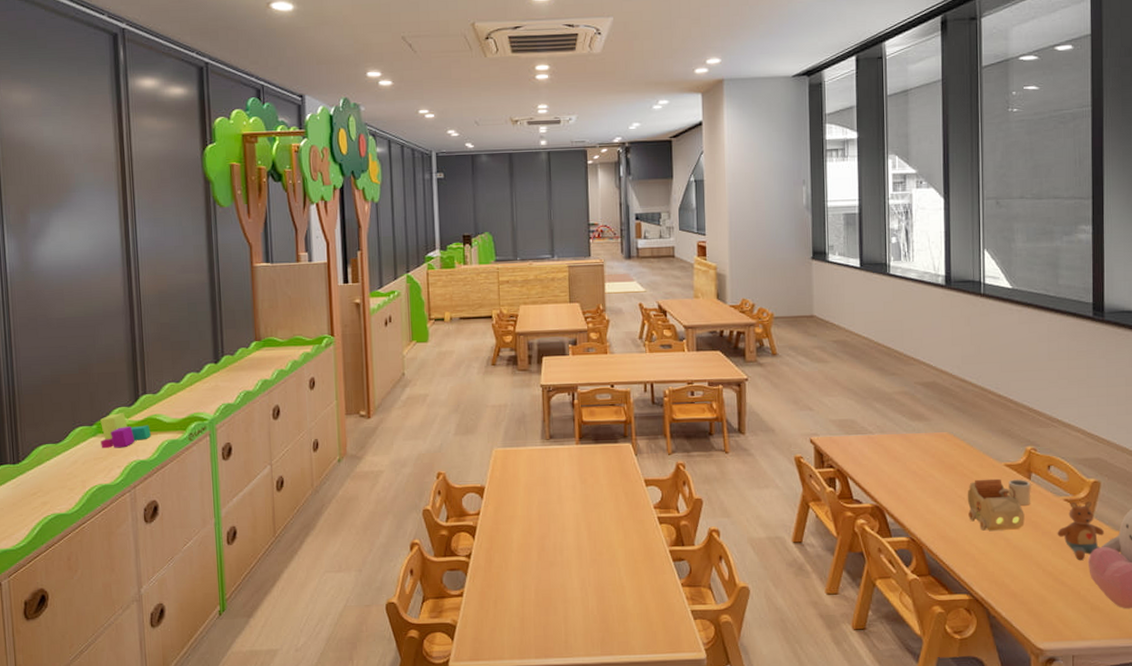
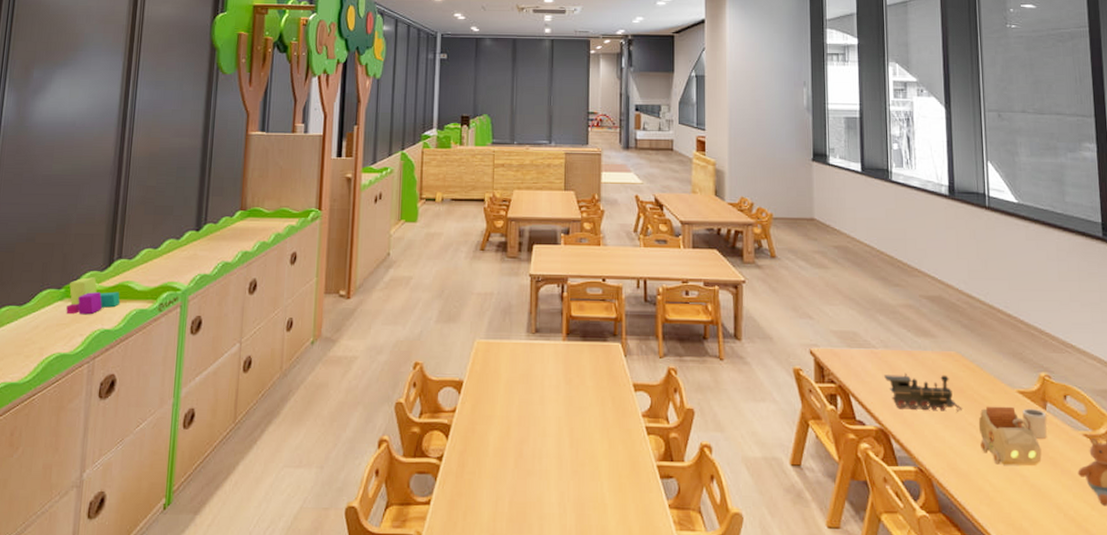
toy train: none [879,454,953,488] -> present [883,373,963,412]

